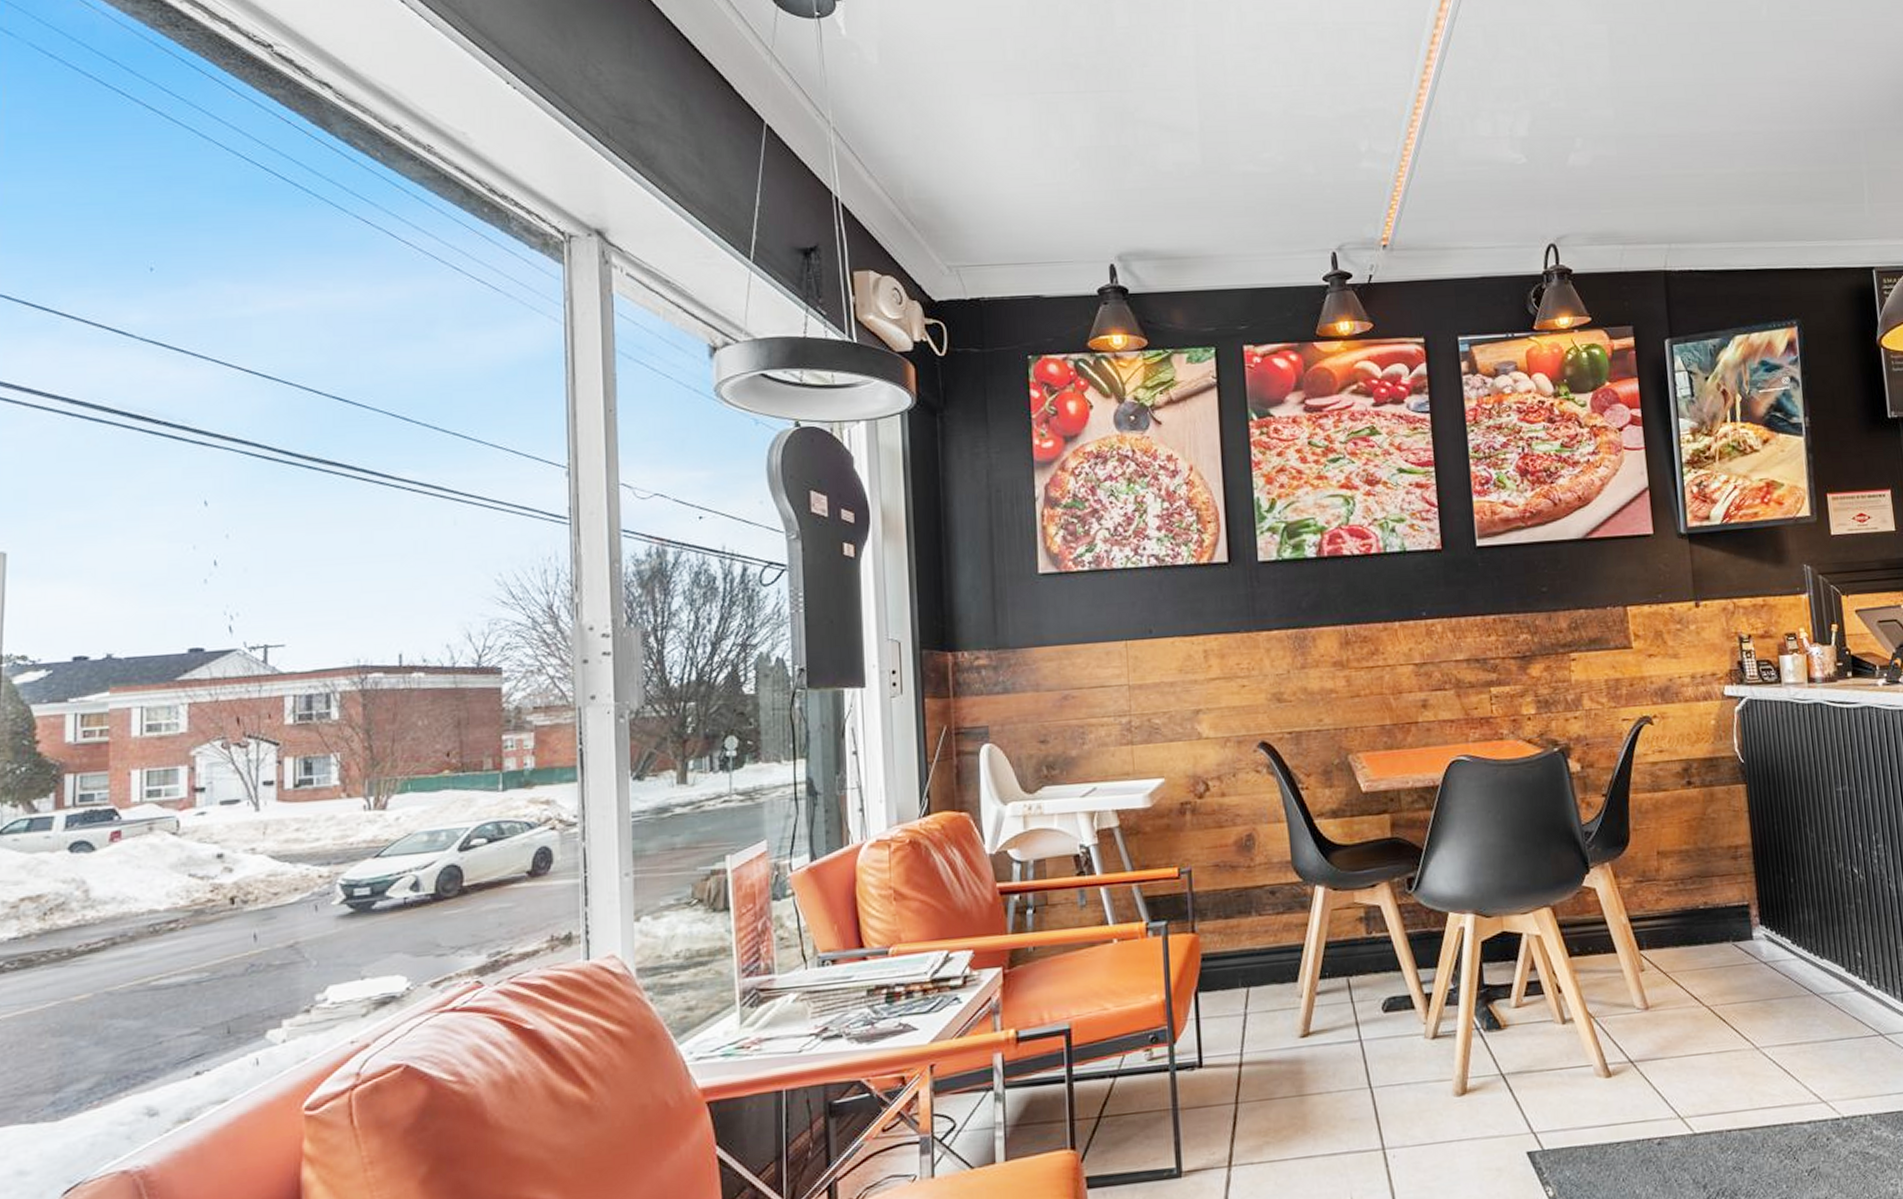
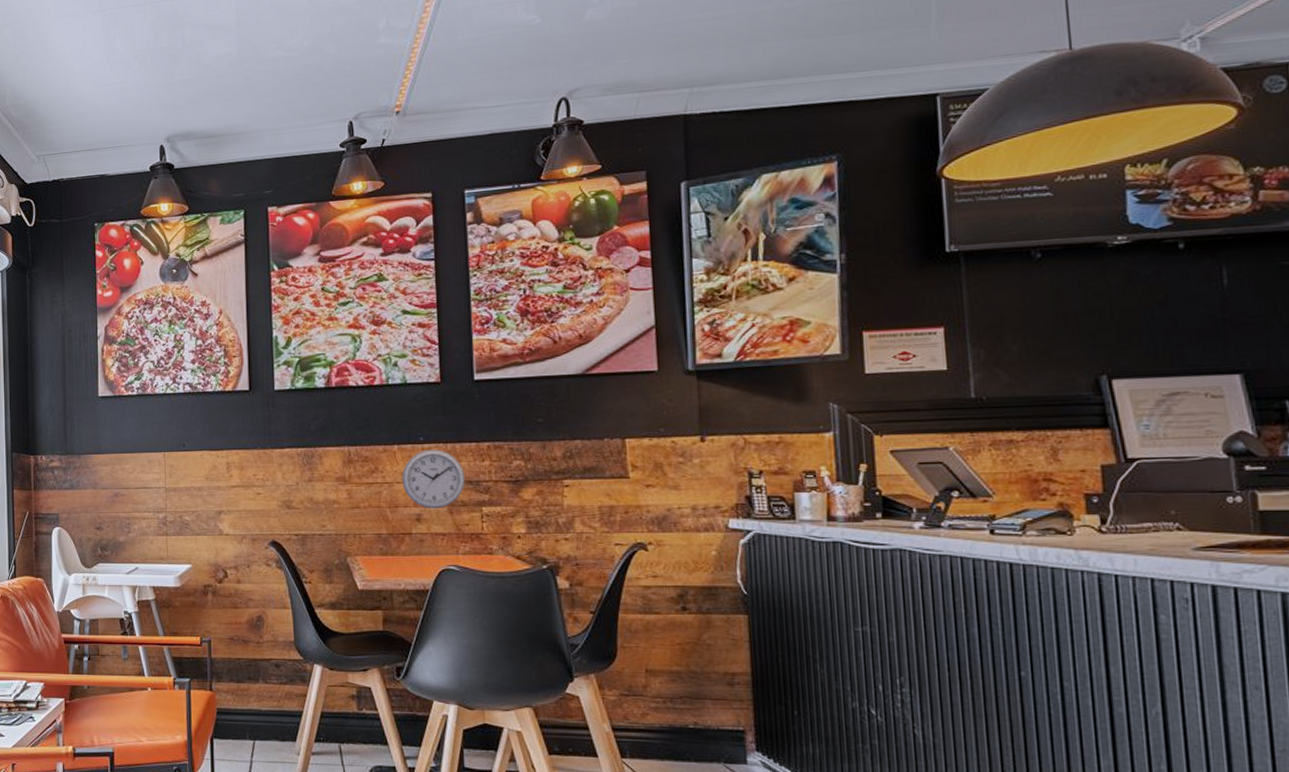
wall clock: none [1404,624,1472,693] -> present [401,449,466,508]

